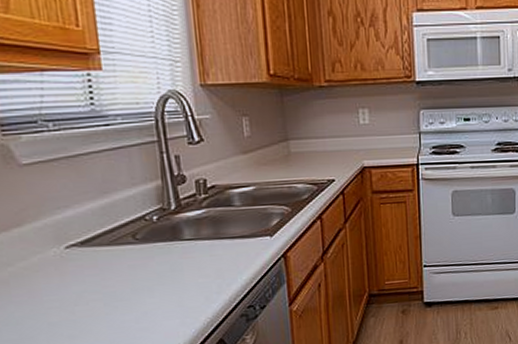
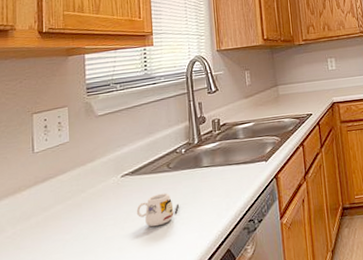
mug: none [91,270,152,312] -> present [136,192,179,227]

